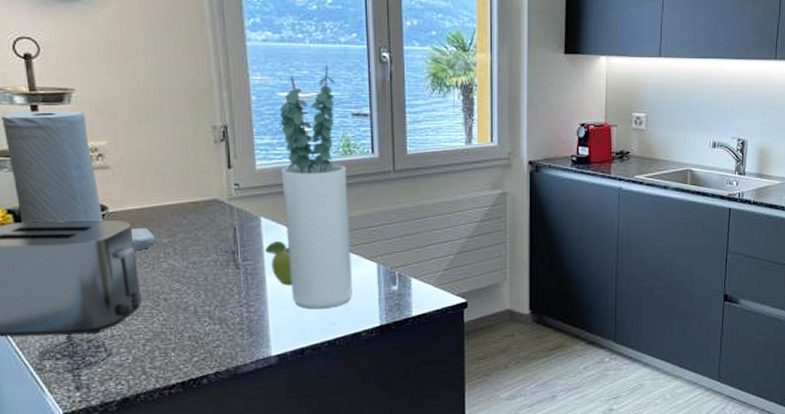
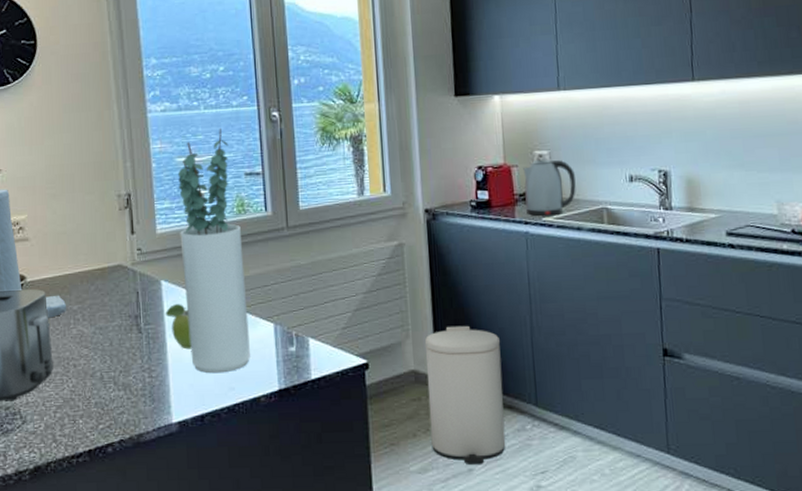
pedal bin: none [520,270,589,393] -> present [425,325,506,466]
kettle: none [620,121,667,175] -> present [523,159,576,217]

